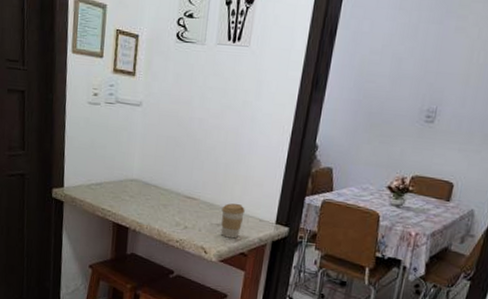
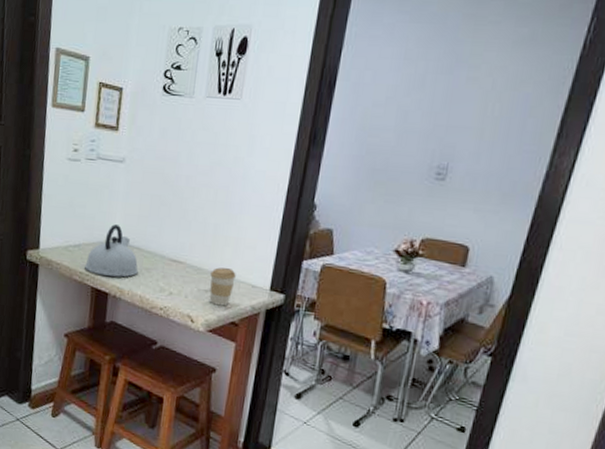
kettle: none [106,164,156,213] -> present [85,224,138,278]

